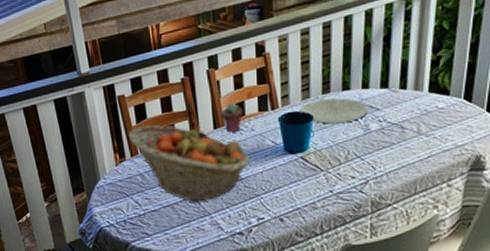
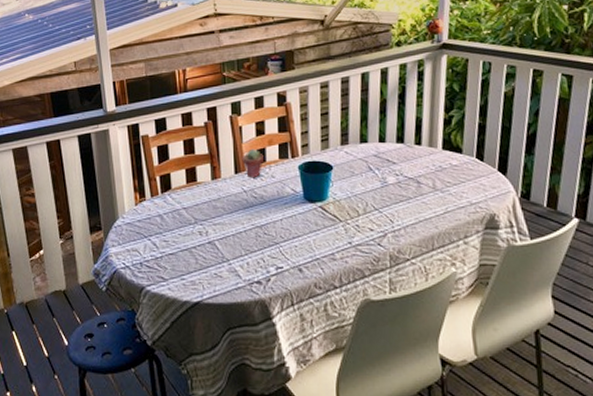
fruit basket: present [128,124,251,202] -> none [150,165,270,247]
plate: present [300,98,369,124] -> none [319,150,386,175]

